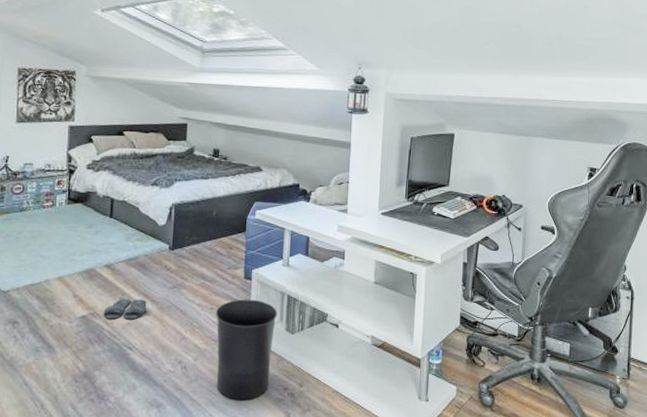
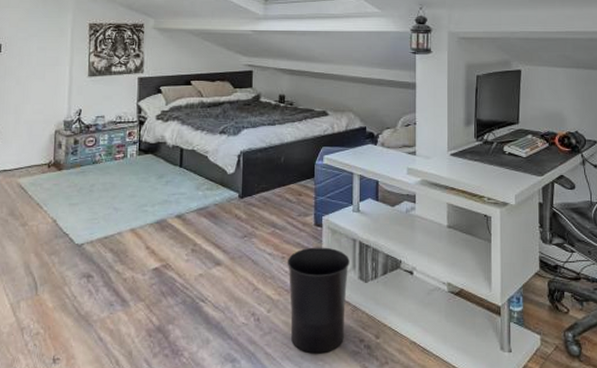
slippers: present [103,299,147,320] -> none [175,250,218,271]

